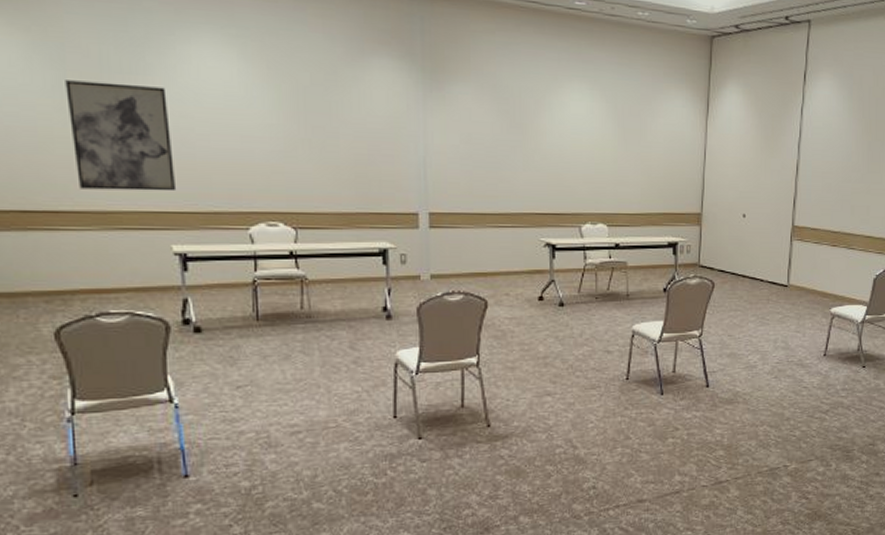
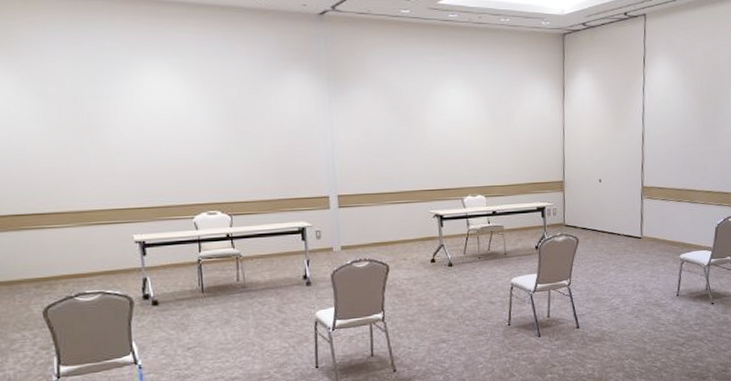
wall art: present [65,80,177,192] -> none [48,108,136,195]

